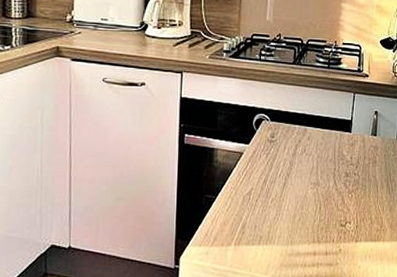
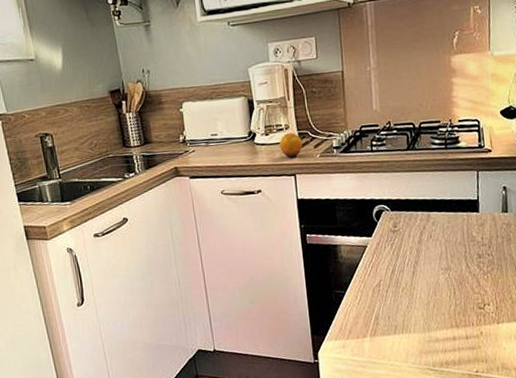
fruit: none [170,30,194,55] -> present [279,133,303,158]

